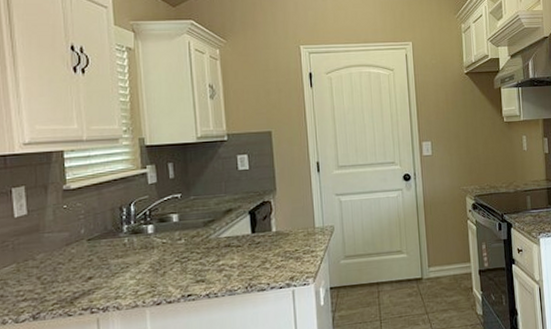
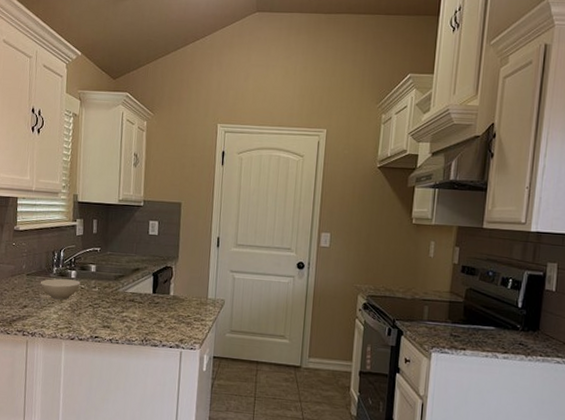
bowl: none [107,235,161,262] -> present [40,278,81,300]

